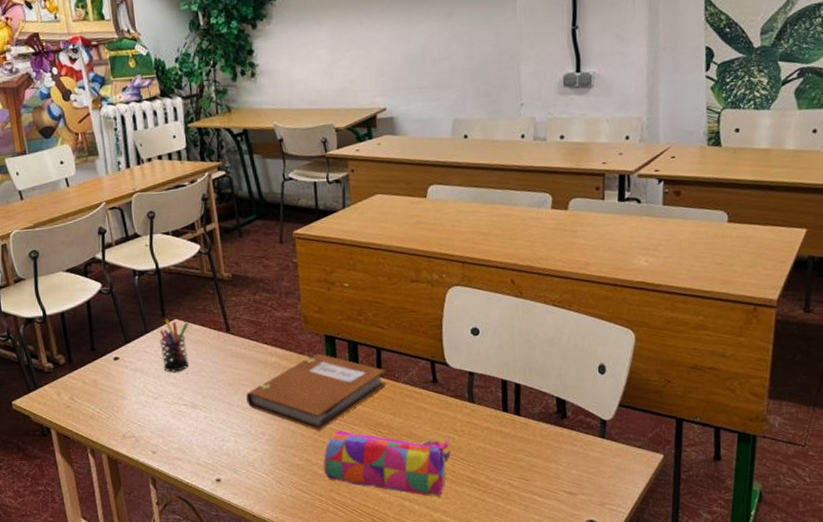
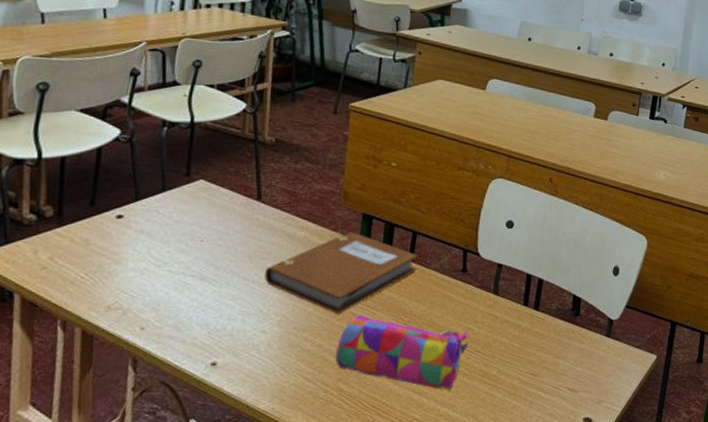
pen holder: present [159,319,189,372] -> none [175,178,216,238]

